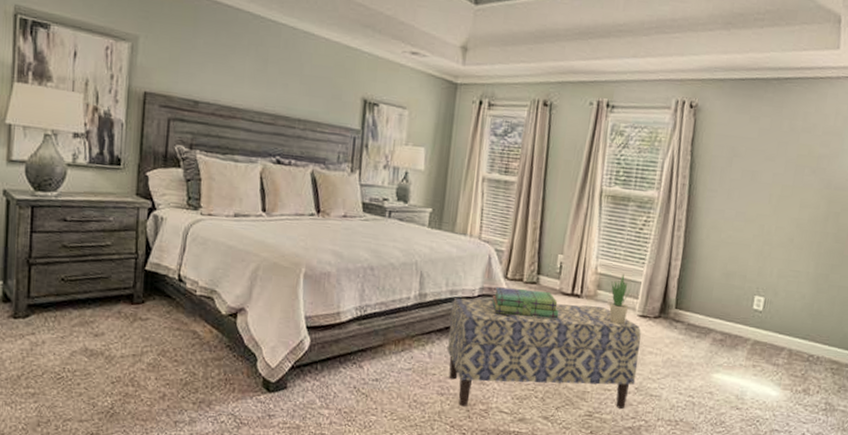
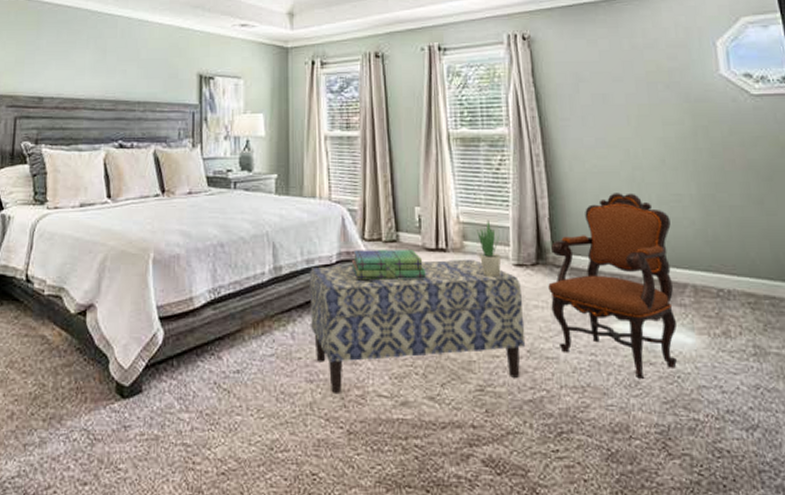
armchair: none [663,263,785,421] -> present [548,193,678,380]

